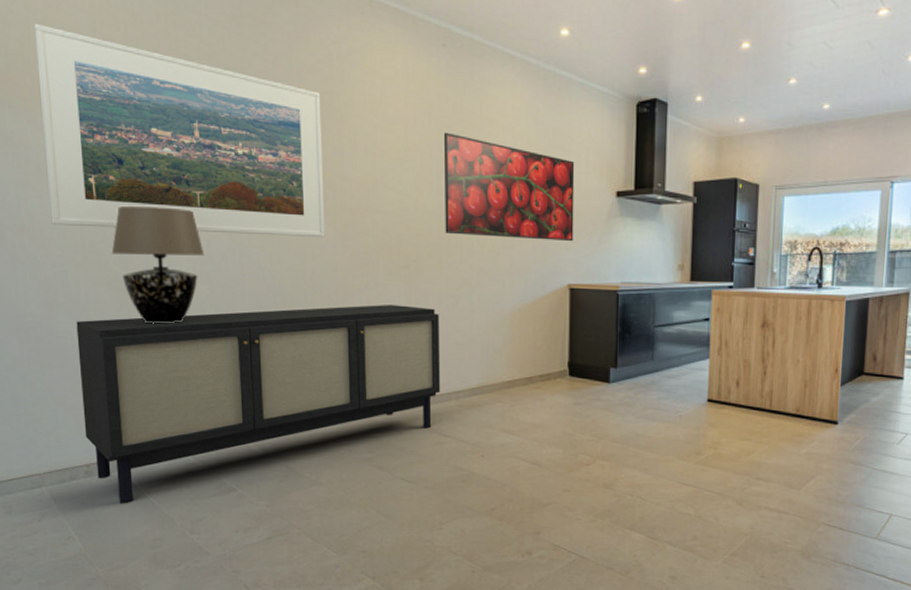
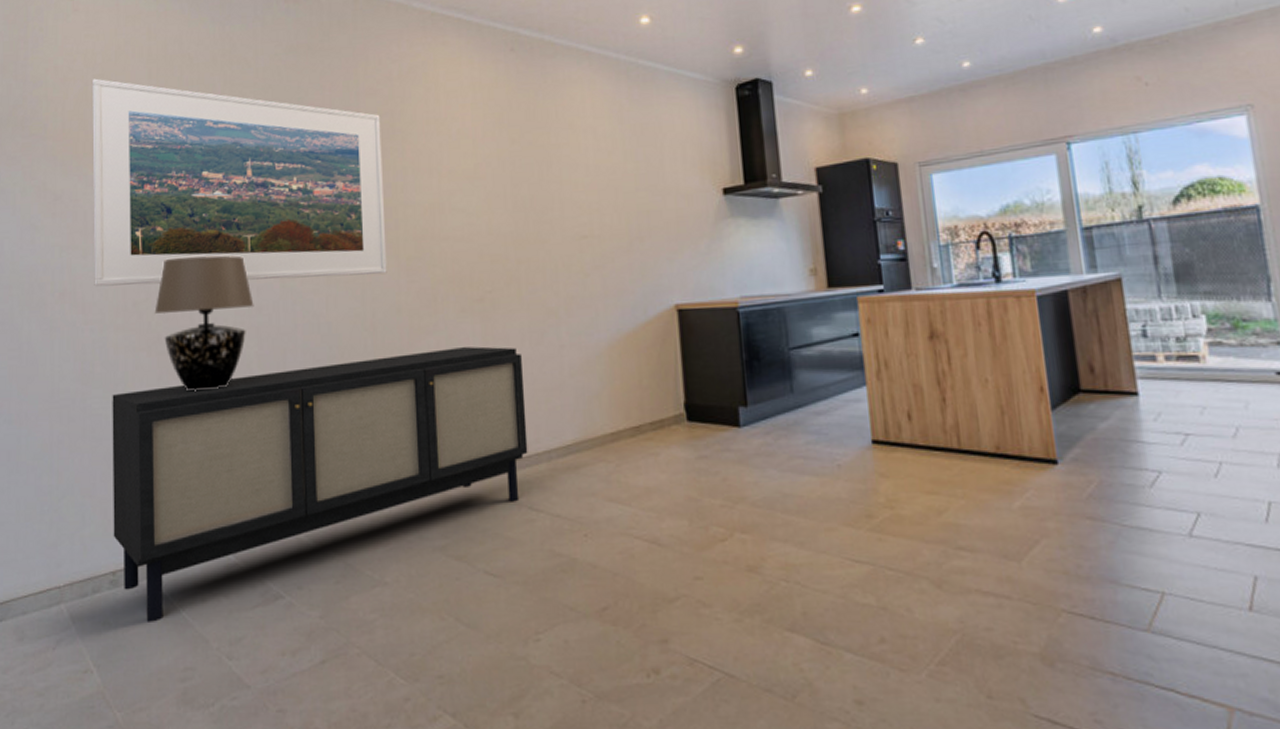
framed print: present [443,132,575,242] -> none [516,142,677,257]

